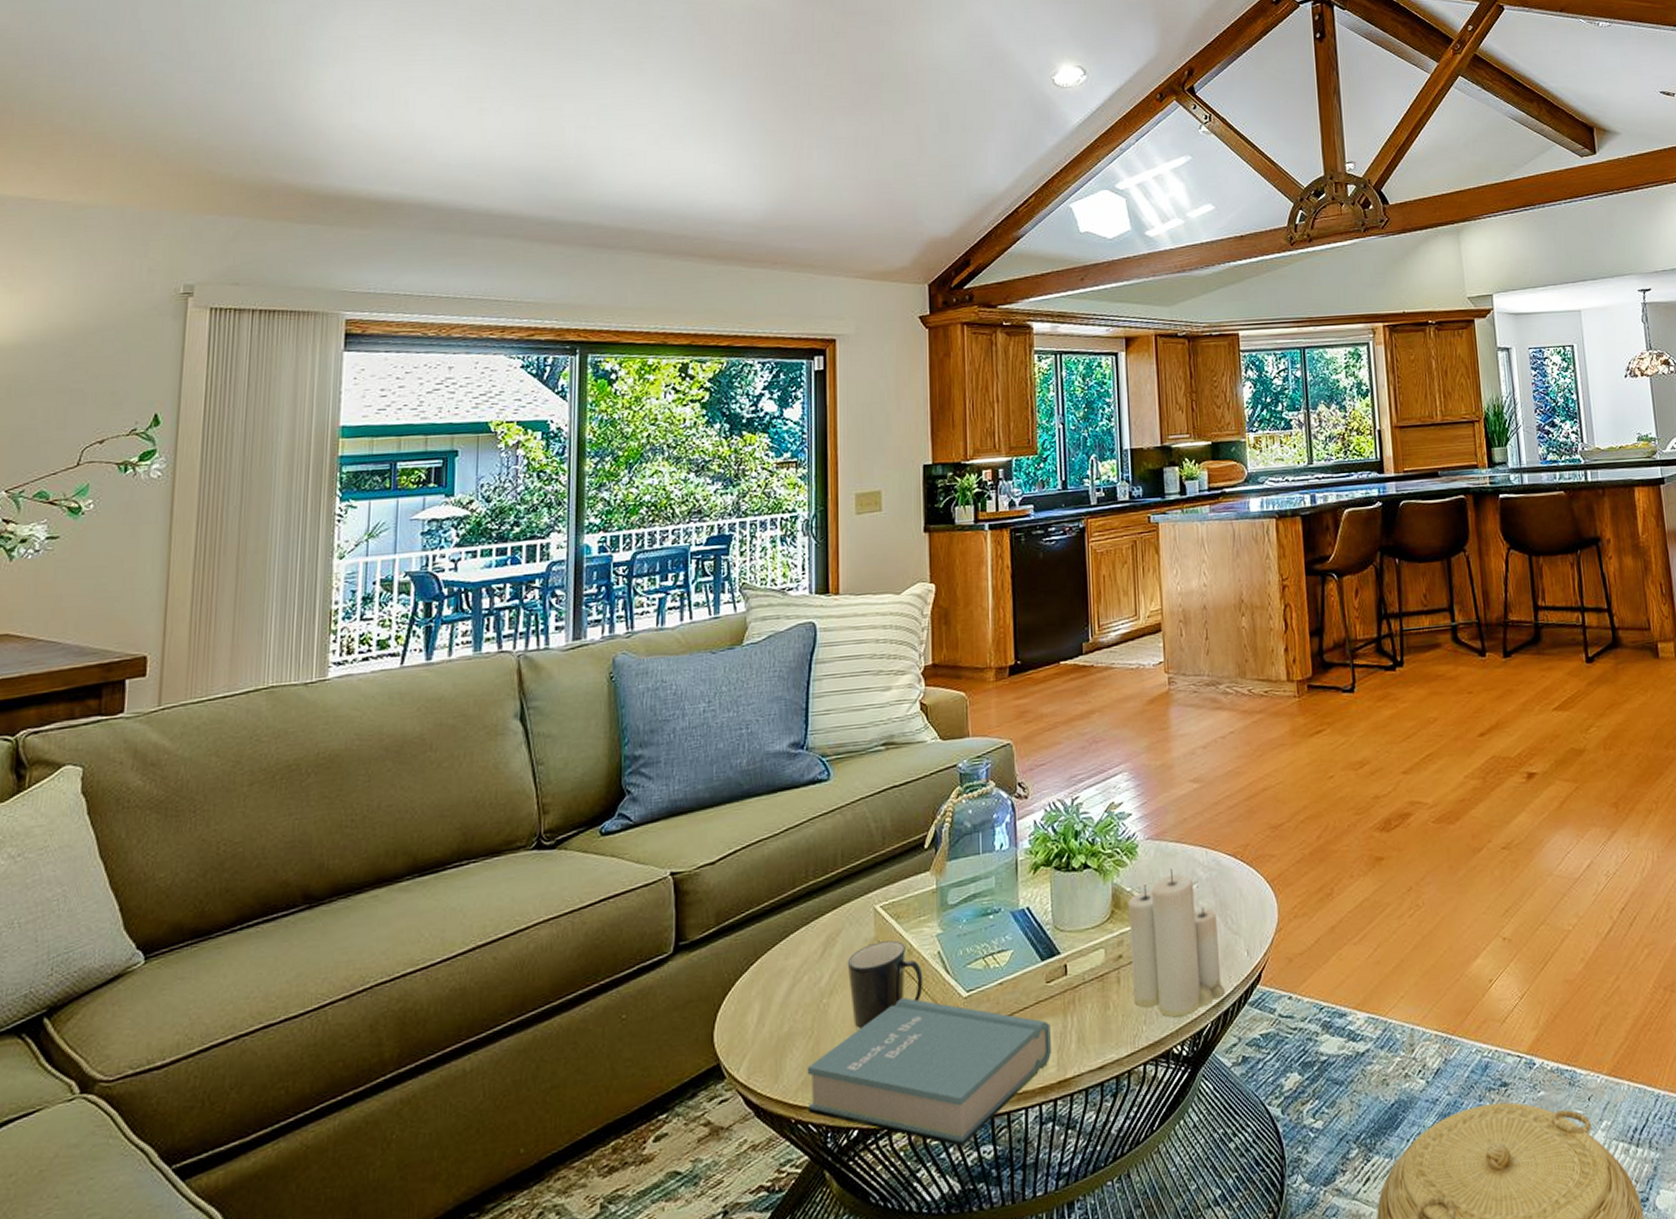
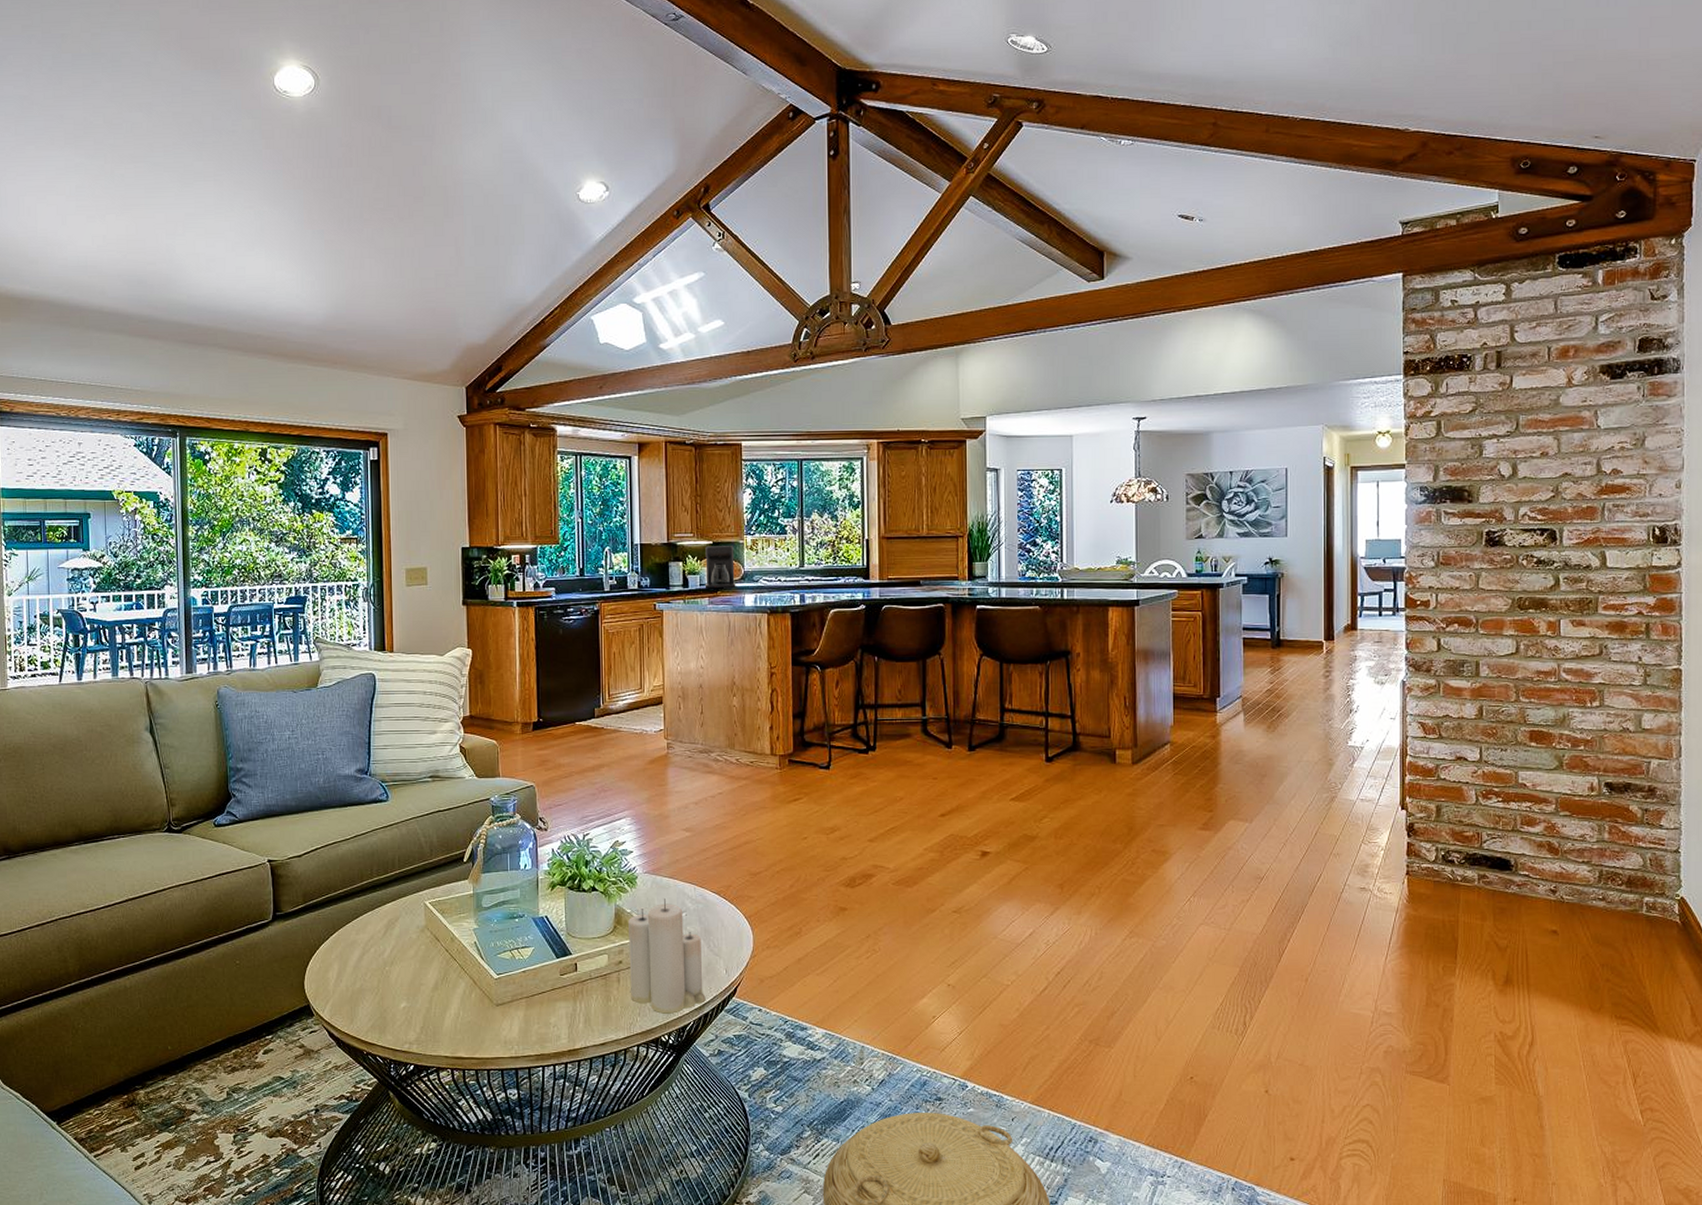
book: present [807,998,1051,1147] -> none [375,974,563,1088]
mug: present [847,940,923,1031] -> none [404,929,463,993]
coffee maker: none [1203,445,1240,495] -> present [705,546,736,589]

